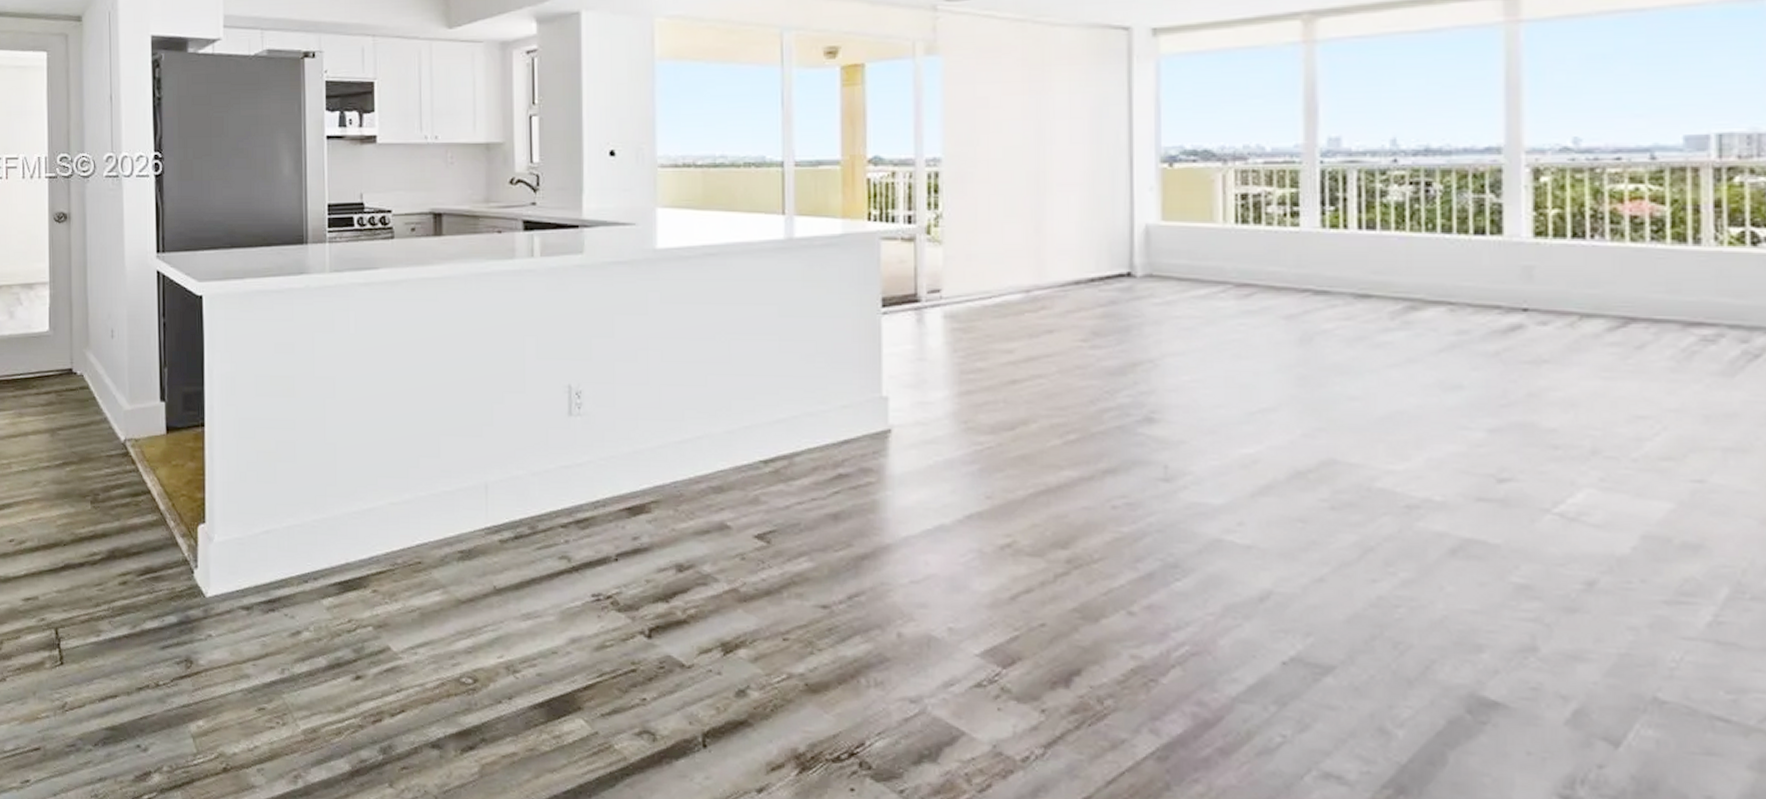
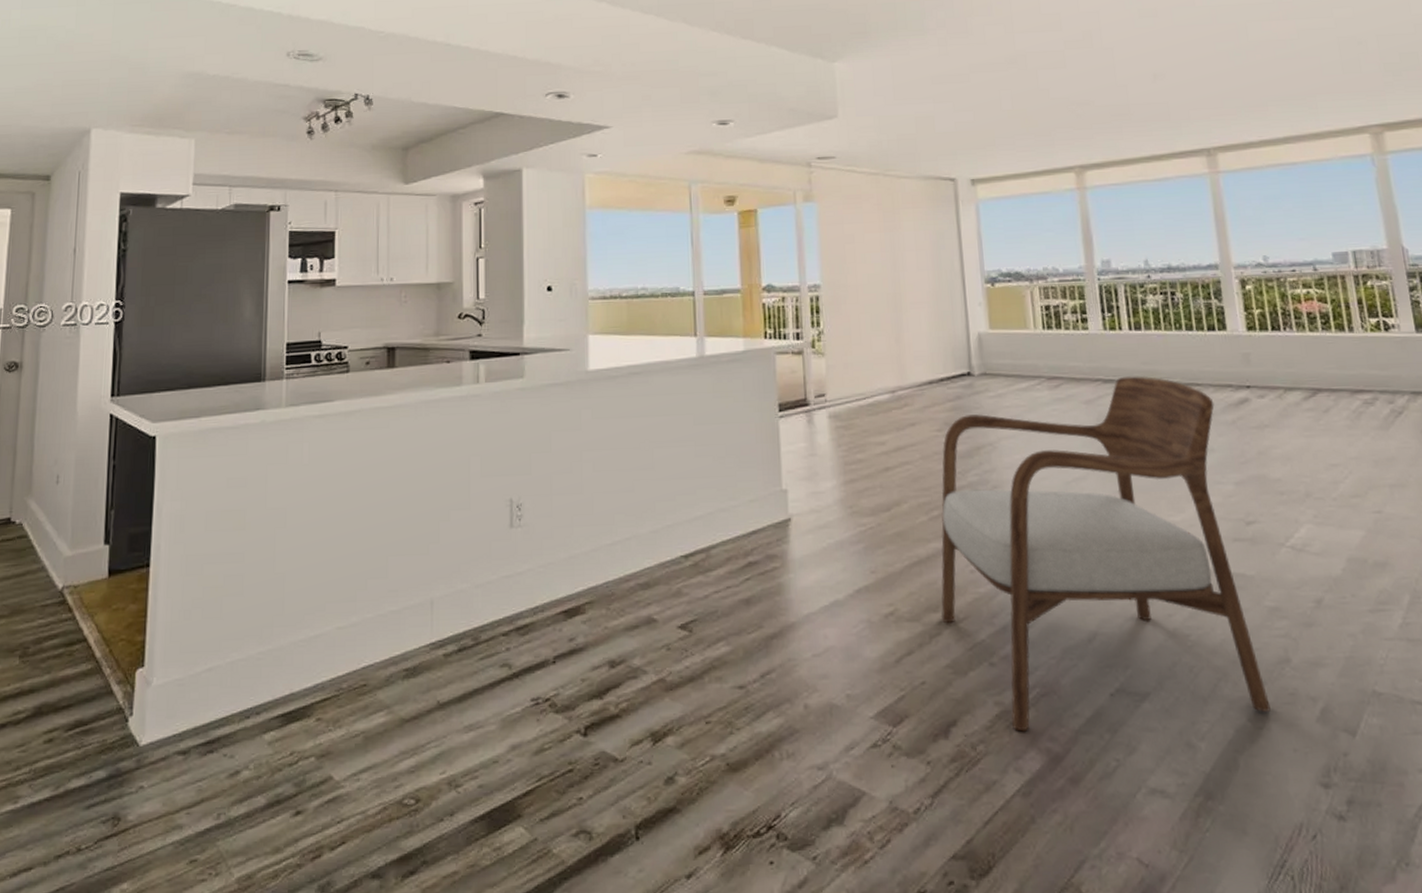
armchair: none [1070,288,1501,706] -> present [940,376,1271,732]

